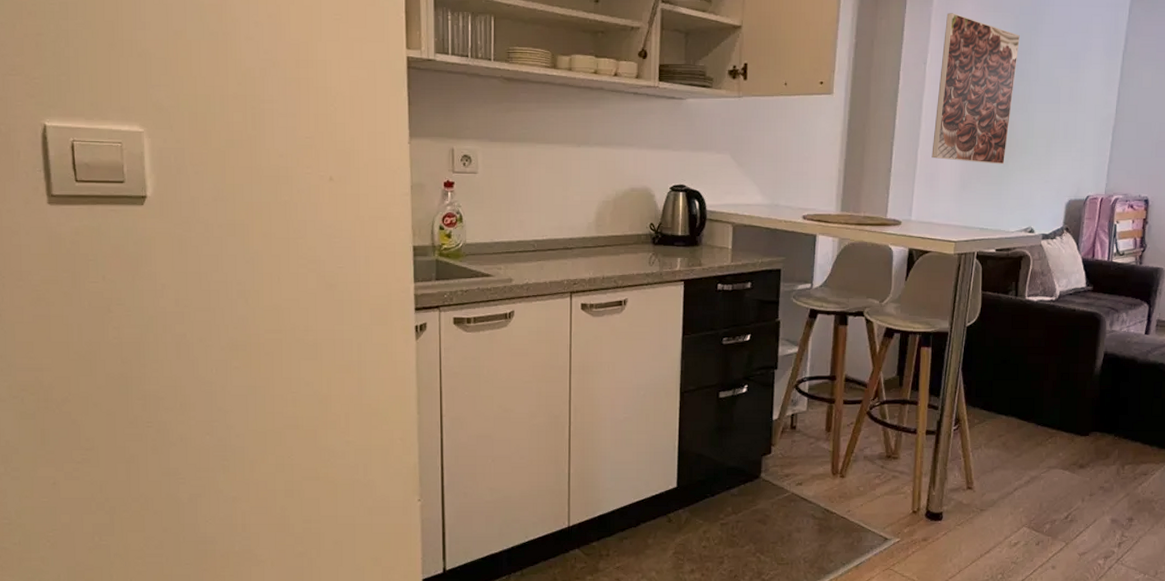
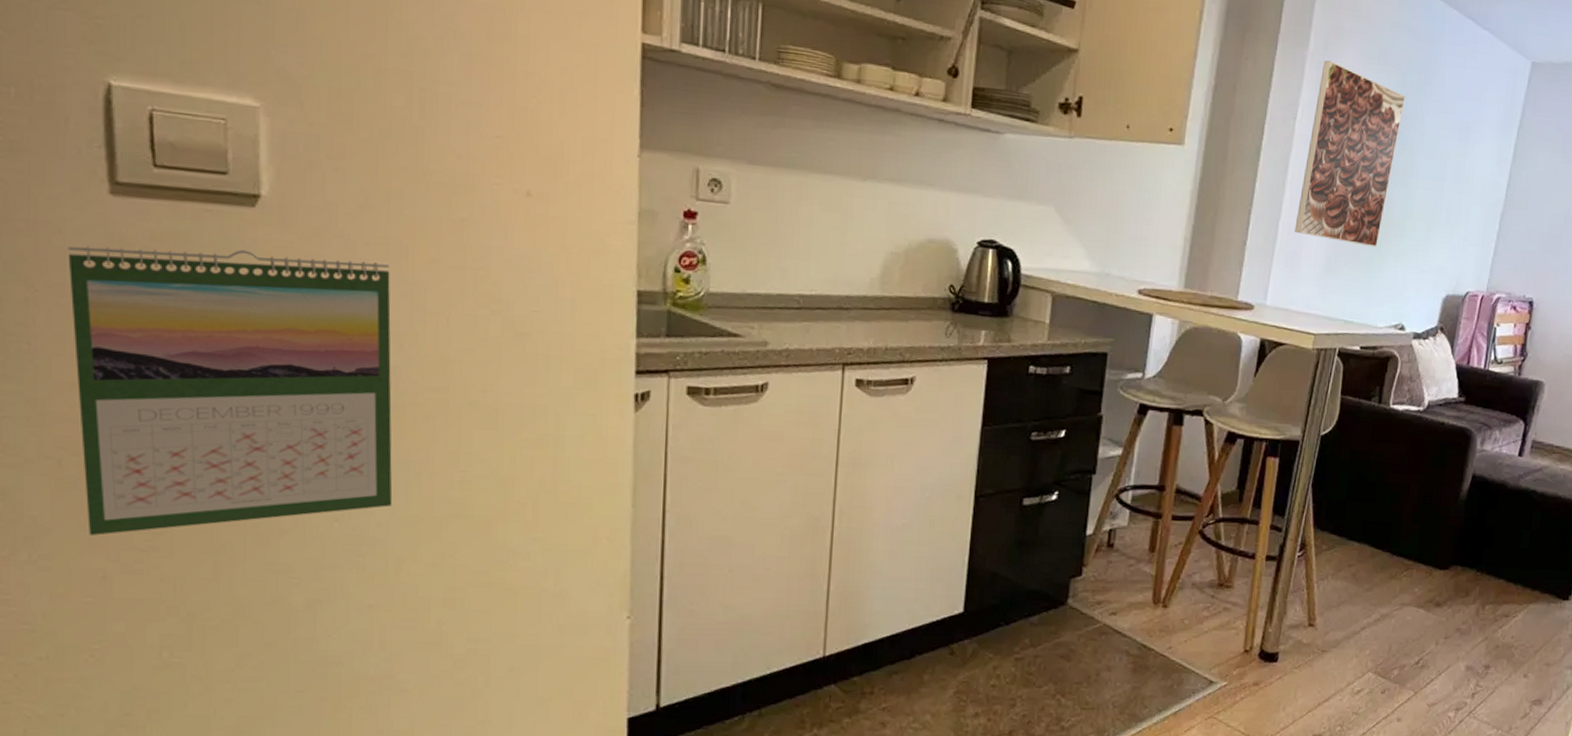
calendar: none [22,237,246,452] -> present [68,245,393,535]

